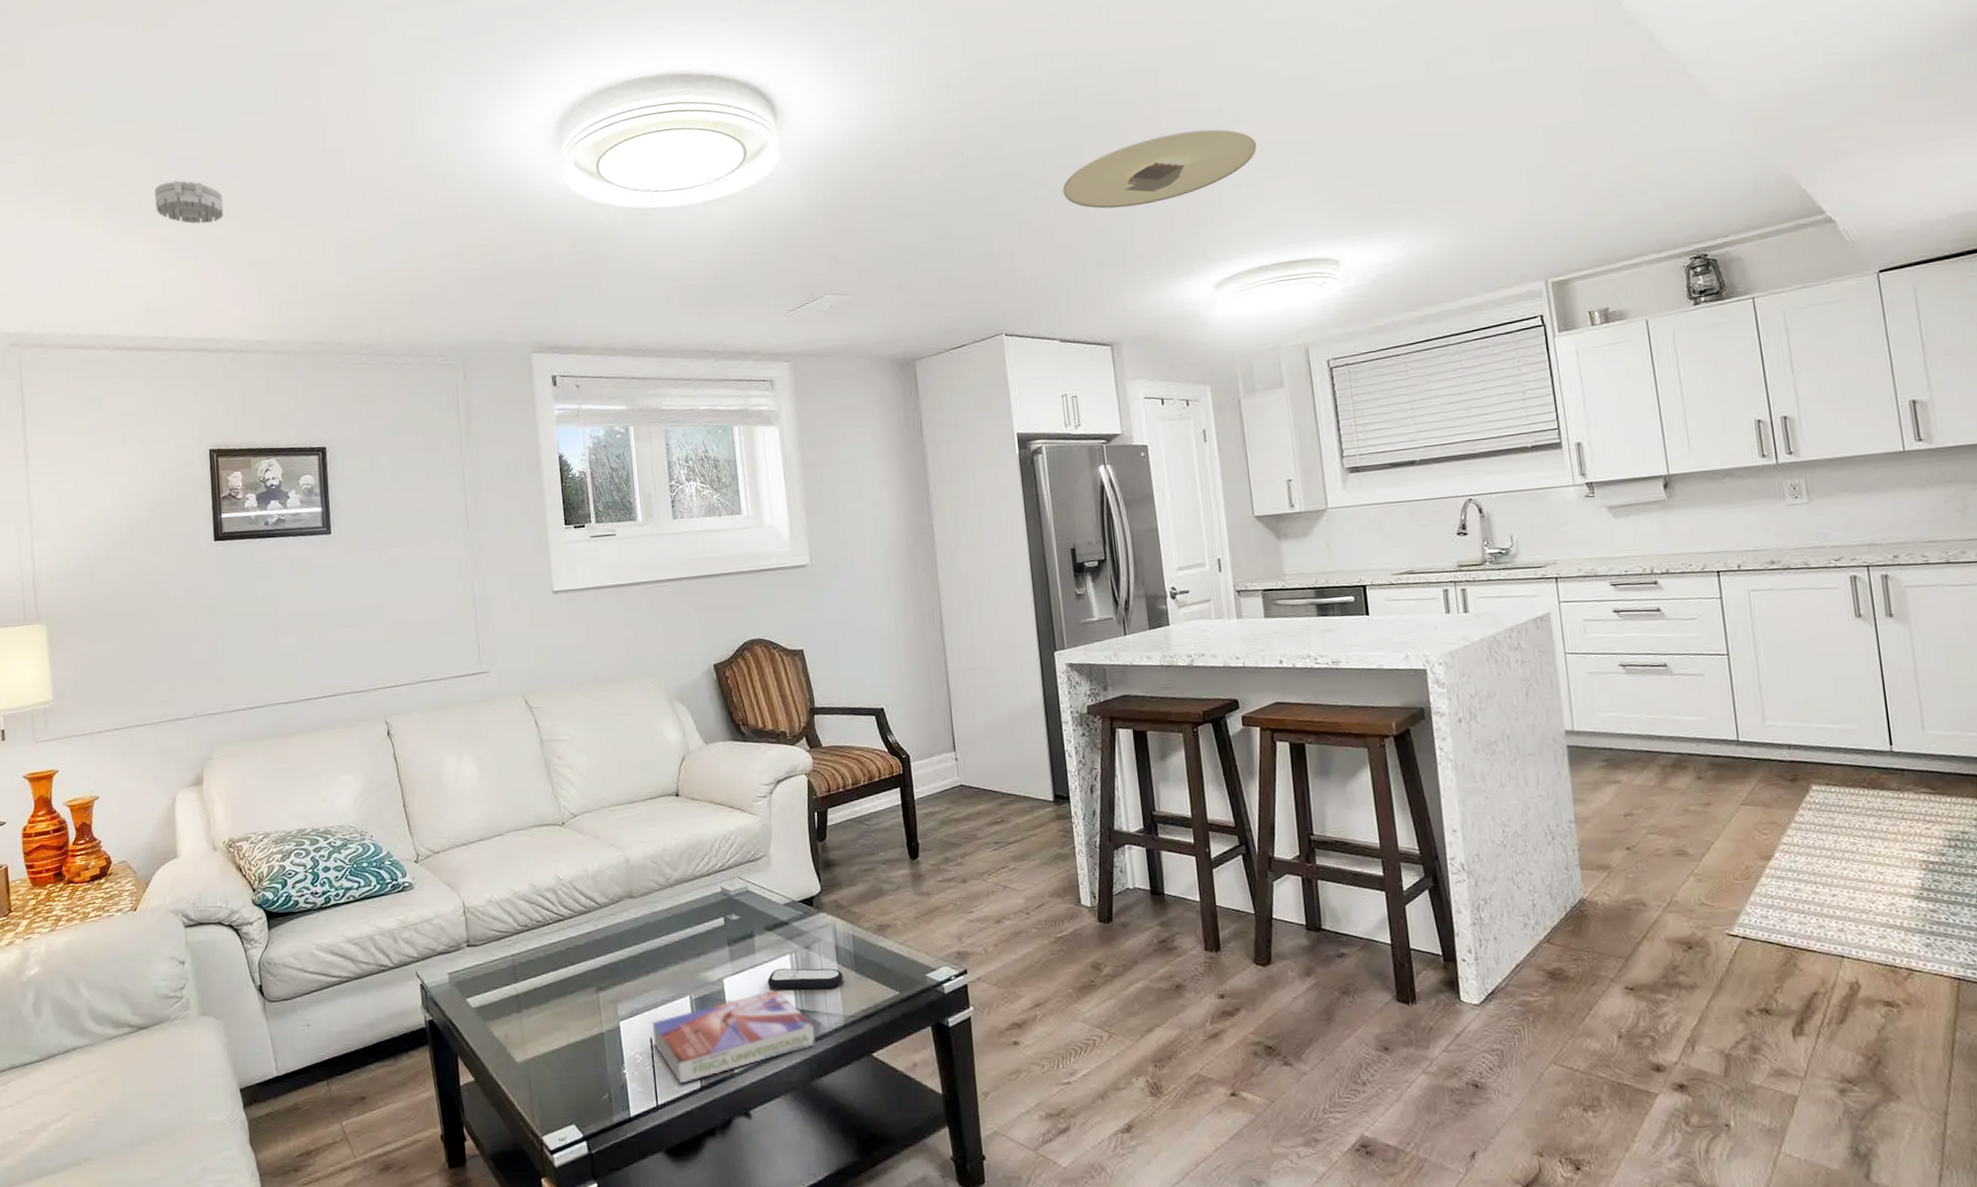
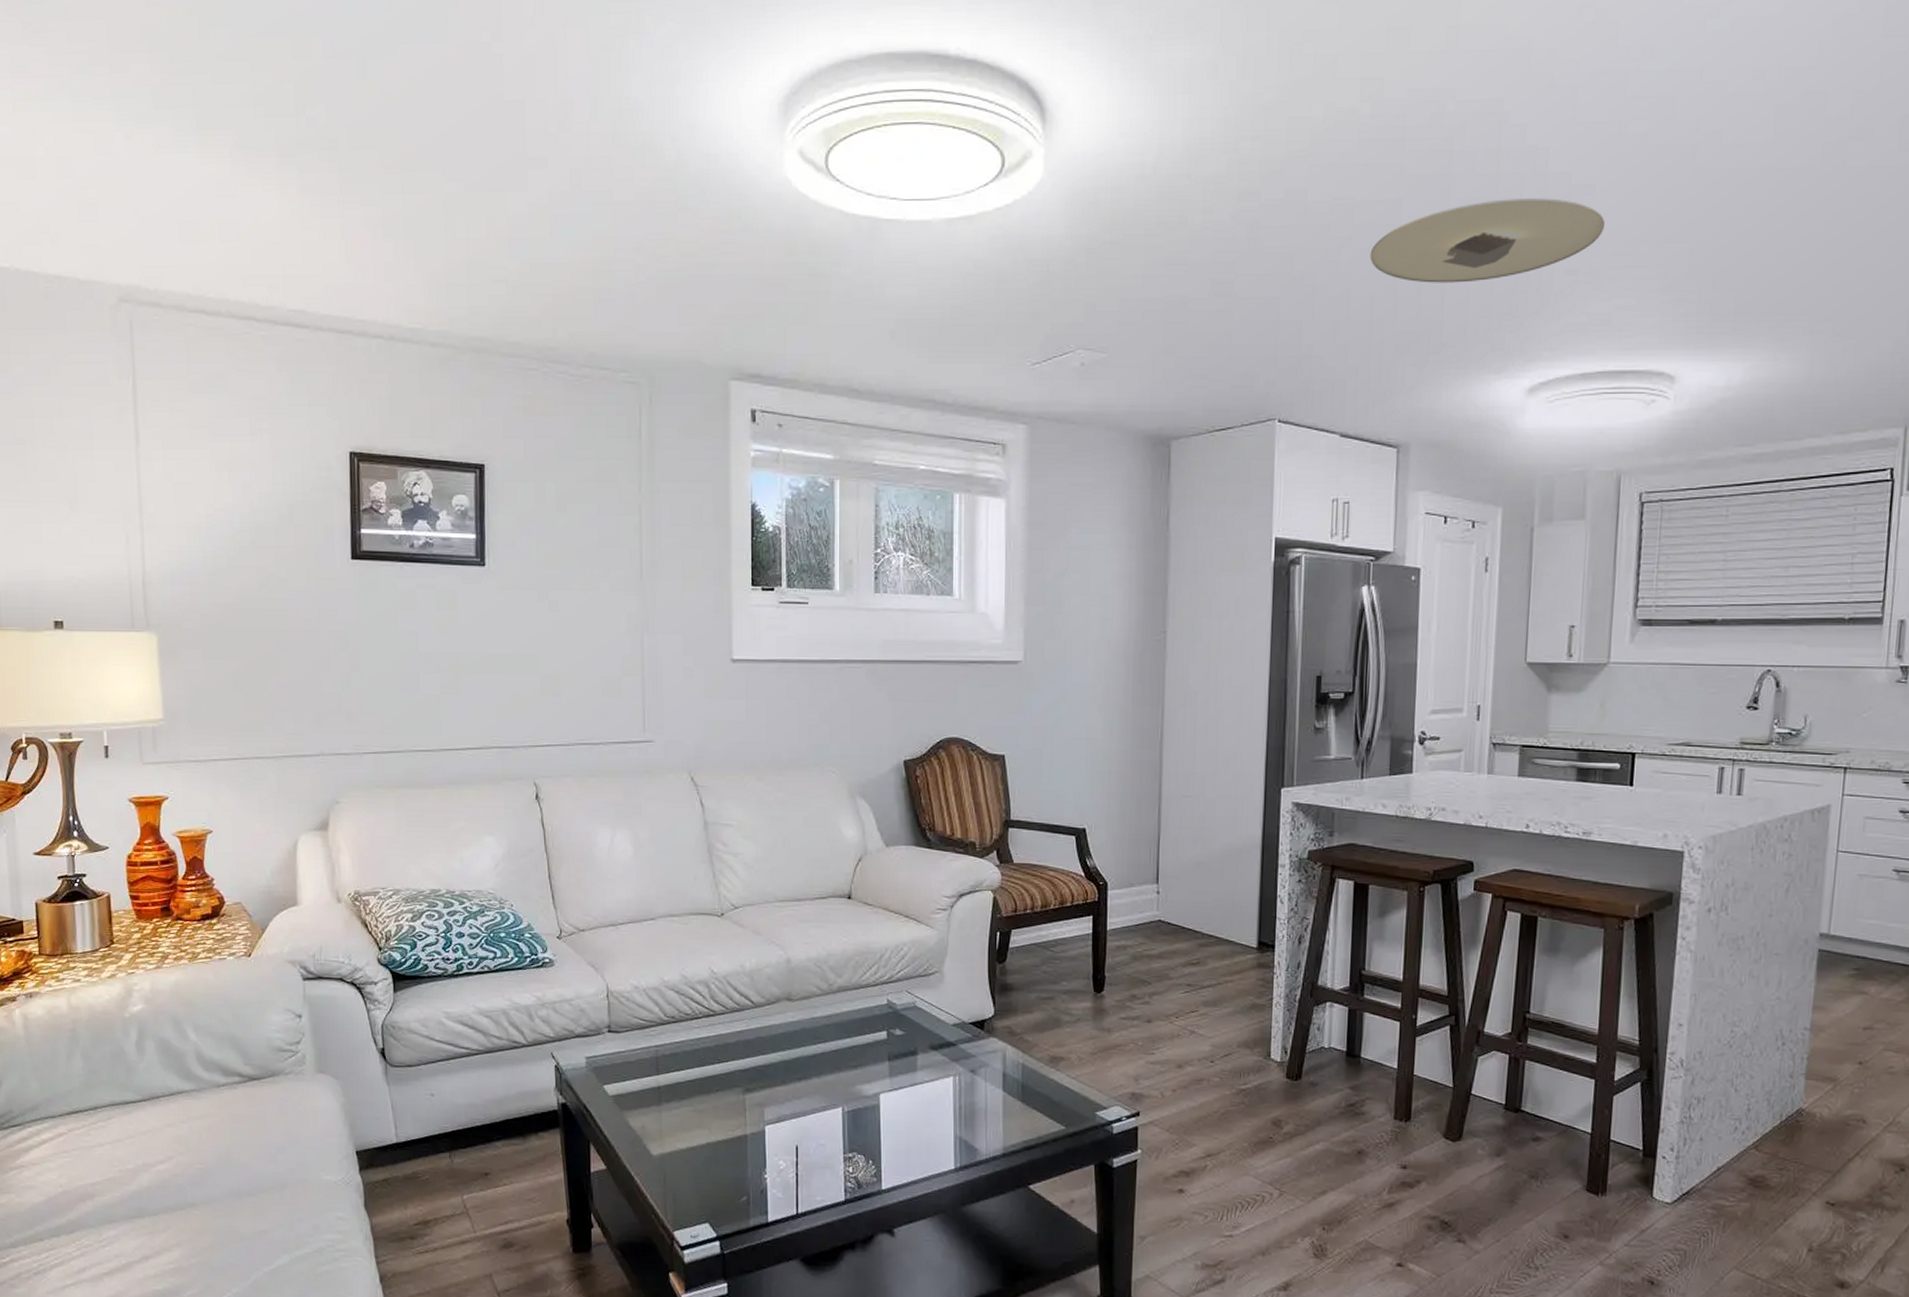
smoke detector: present [154,180,224,224] -> none [296,118,378,177]
textbook: present [652,989,816,1084] -> none [799,1110,971,1195]
remote control: present [767,968,844,990] -> none [927,1090,1008,1116]

